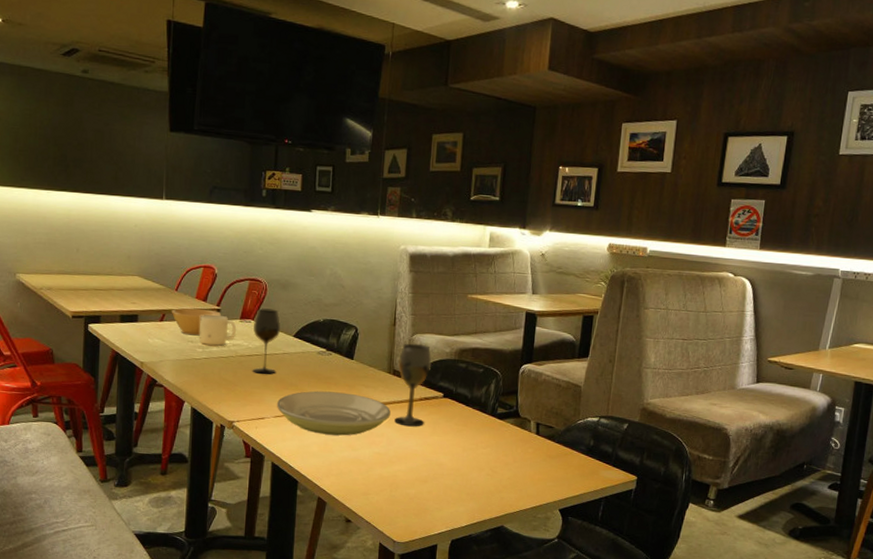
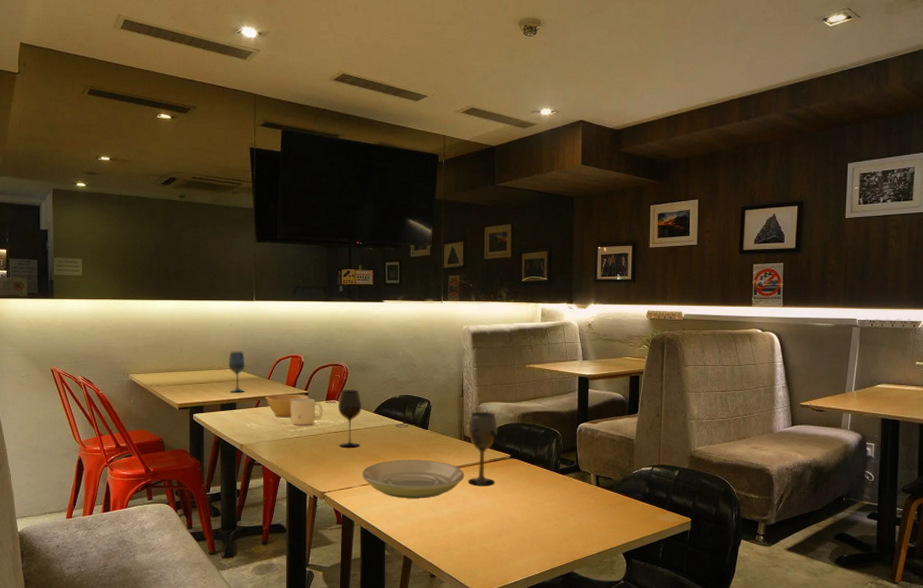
wineglass: none [130,256,151,303] -> present [228,351,246,392]

